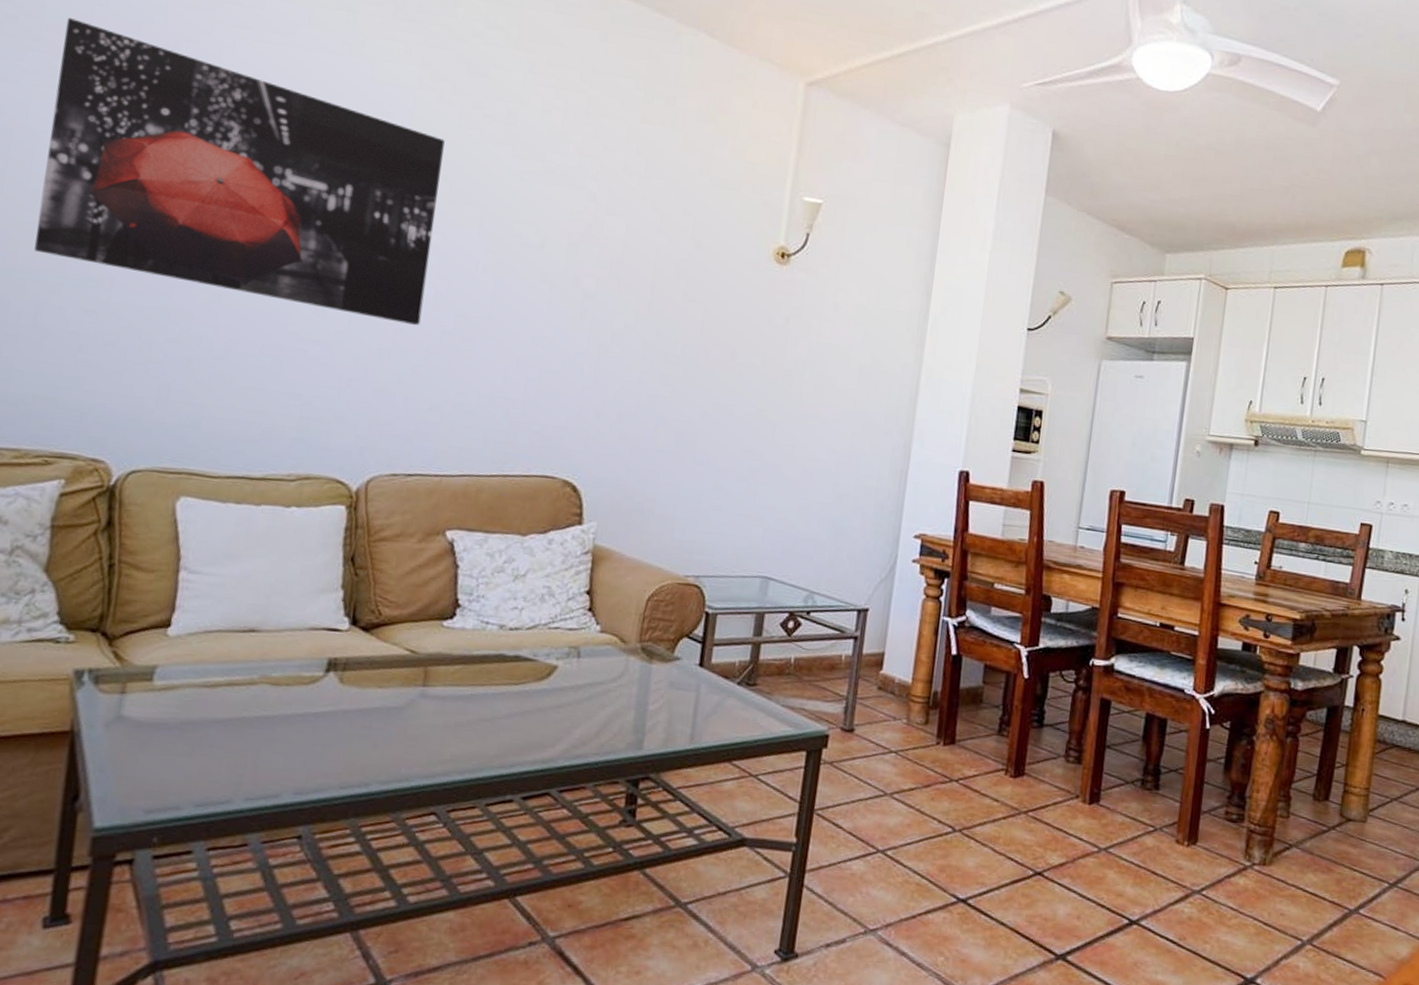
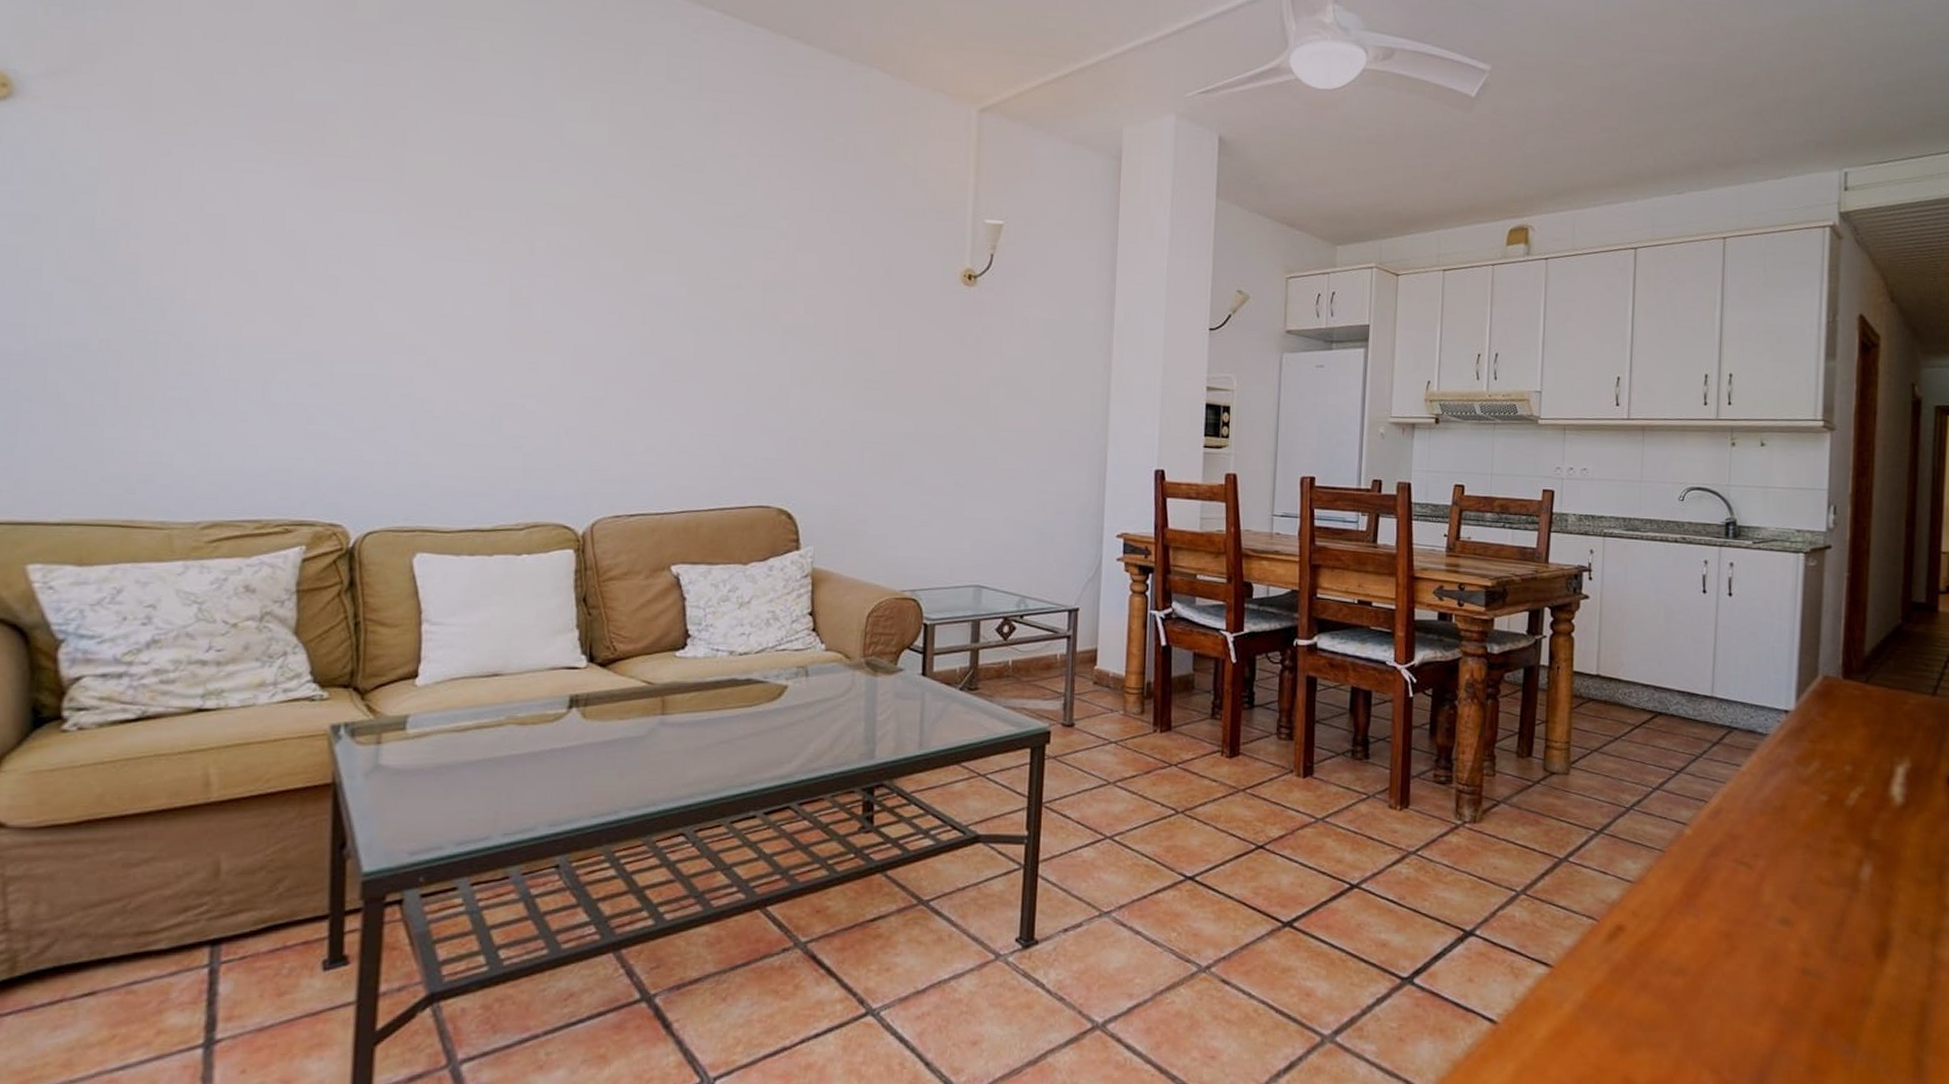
wall art: present [34,18,445,325] -> none [257,104,638,372]

